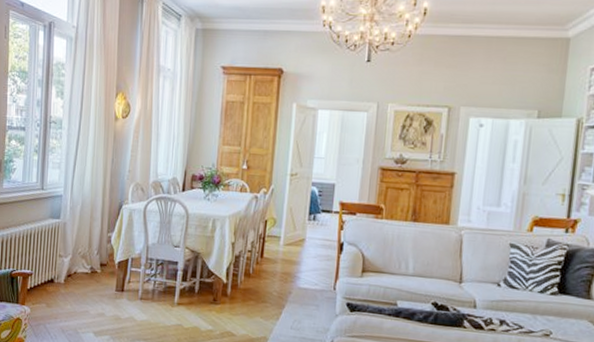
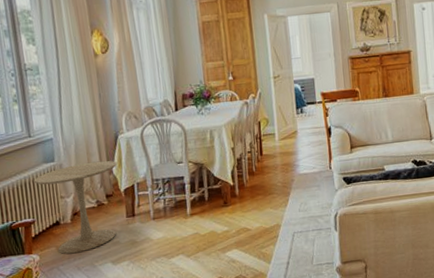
side table: none [38,226,116,316] -> present [33,160,117,255]

